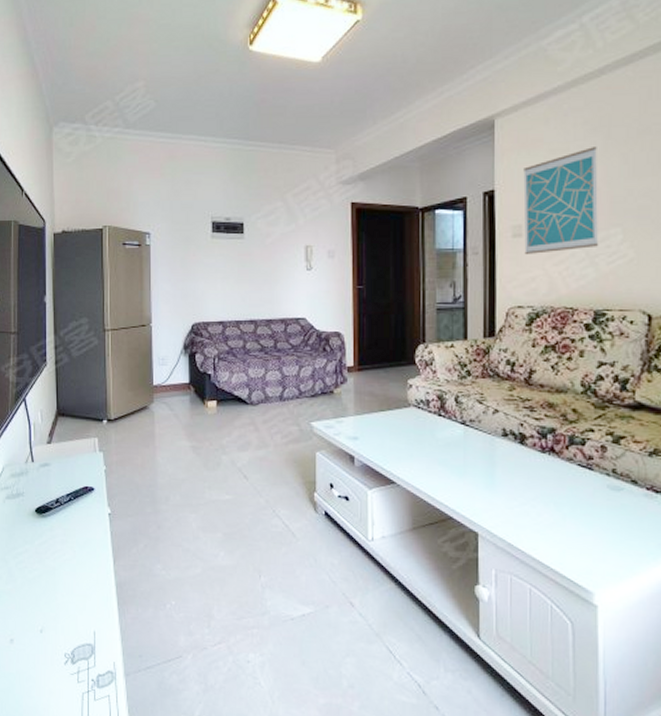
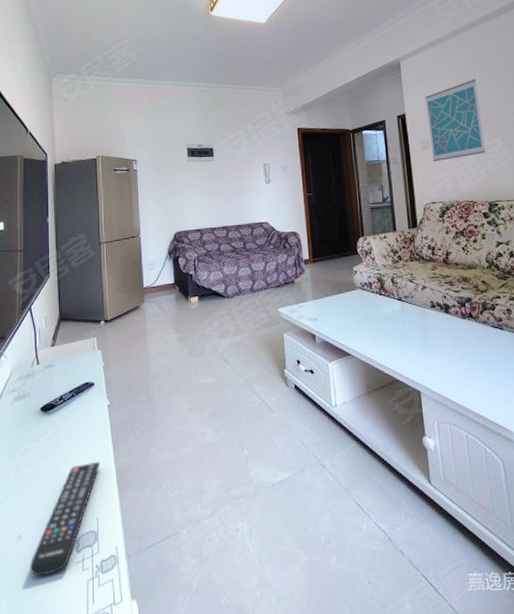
remote control: none [22,572,99,683] -> present [29,461,101,576]

